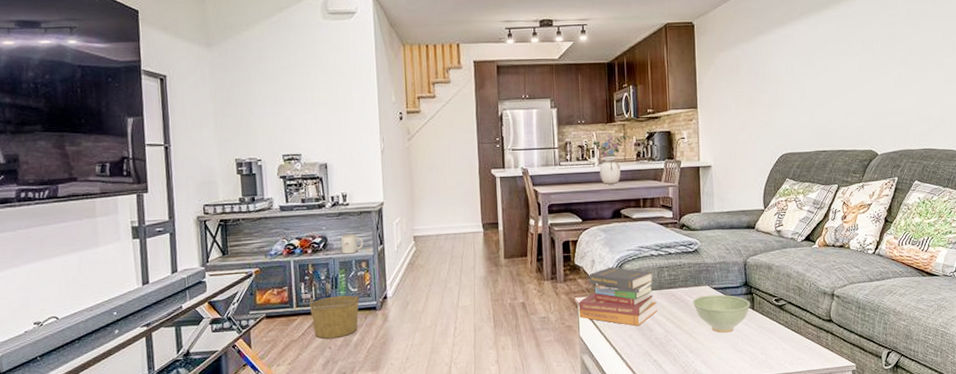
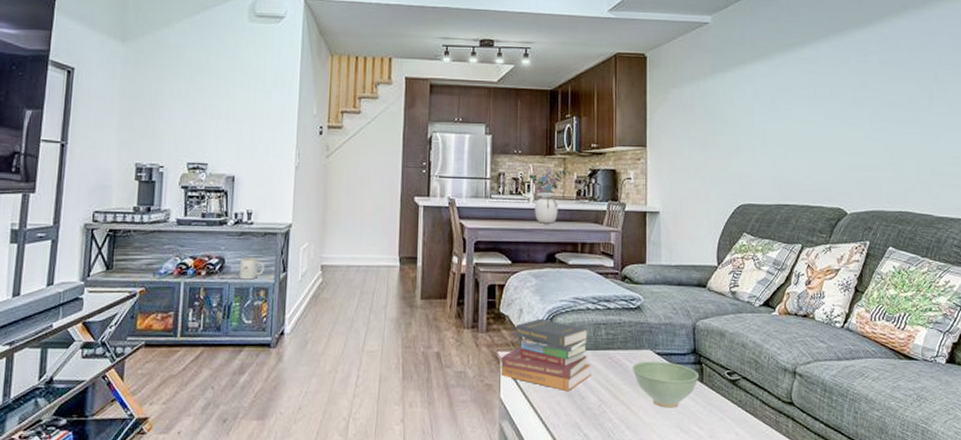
basket: present [309,294,359,340] -> none [195,326,253,378]

